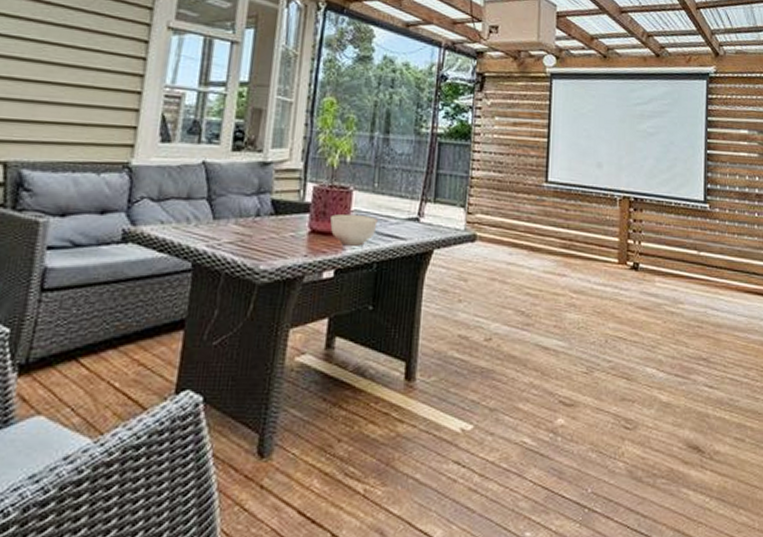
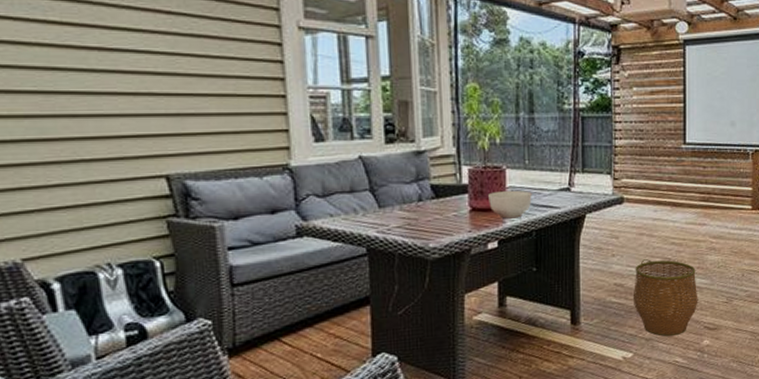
basket: none [478,309,554,408] -> present [632,259,698,336]

